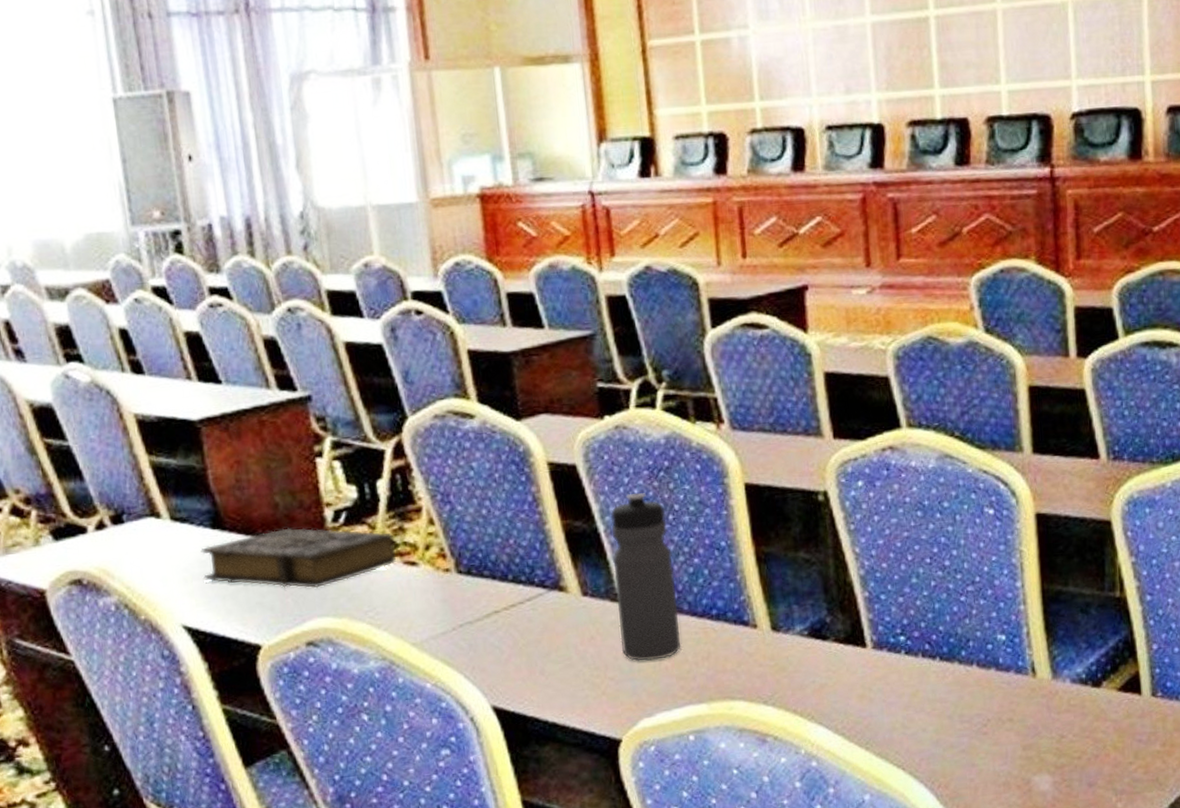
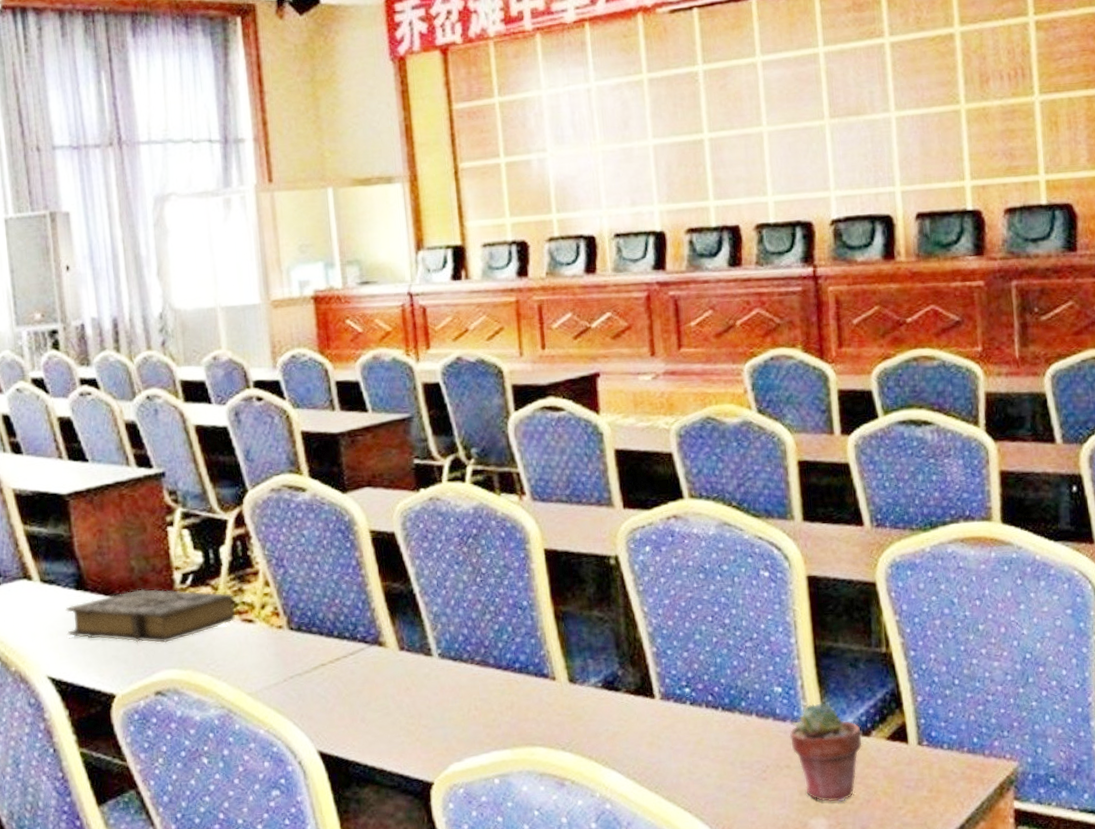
water bottle: present [611,492,681,662] -> none [425,557,488,711]
potted succulent: none [1013,650,1092,758] -> present [789,702,863,803]

